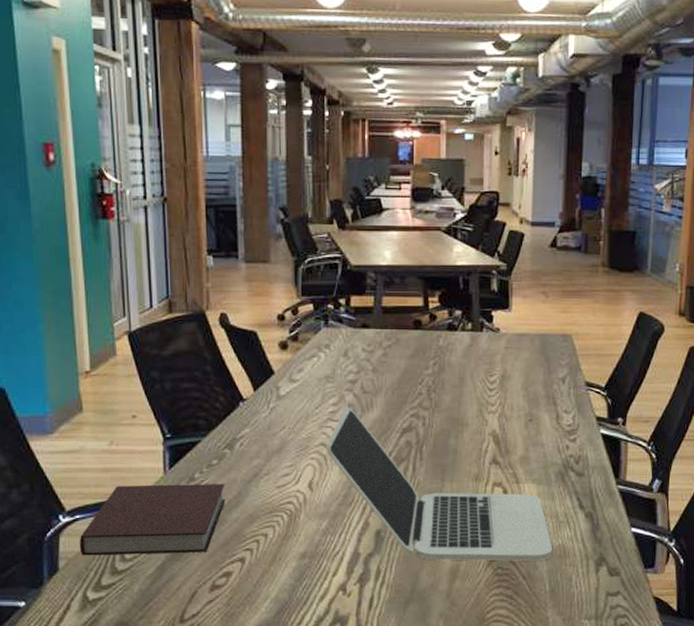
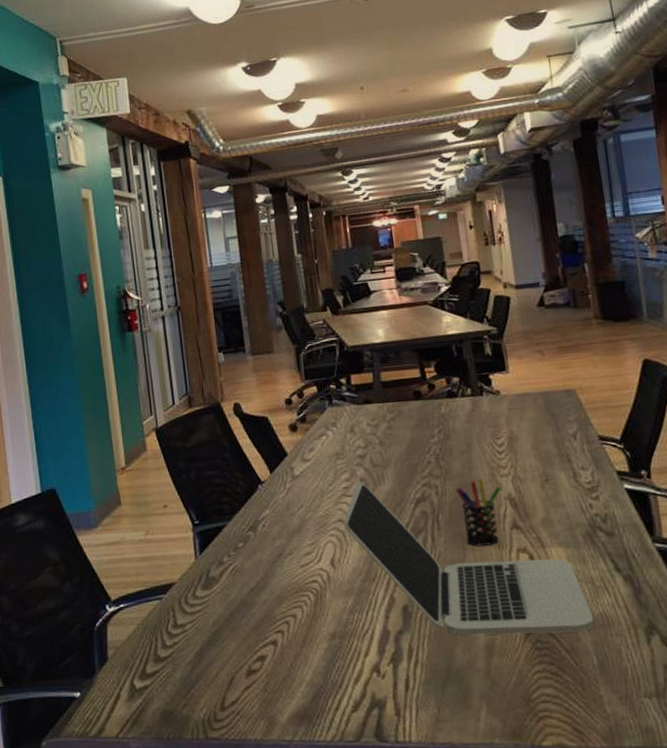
notebook: present [79,484,226,556] -> none [124,566,254,645]
pen holder: none [442,413,487,478] -> present [455,478,501,546]

